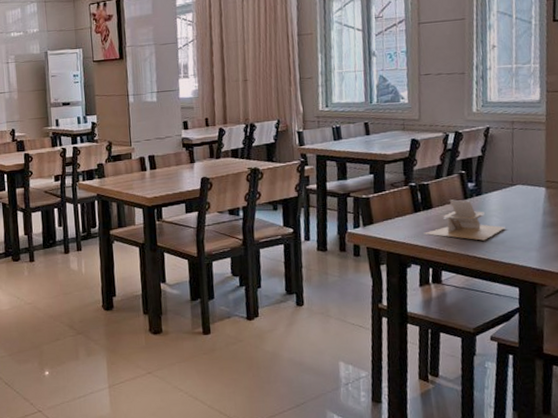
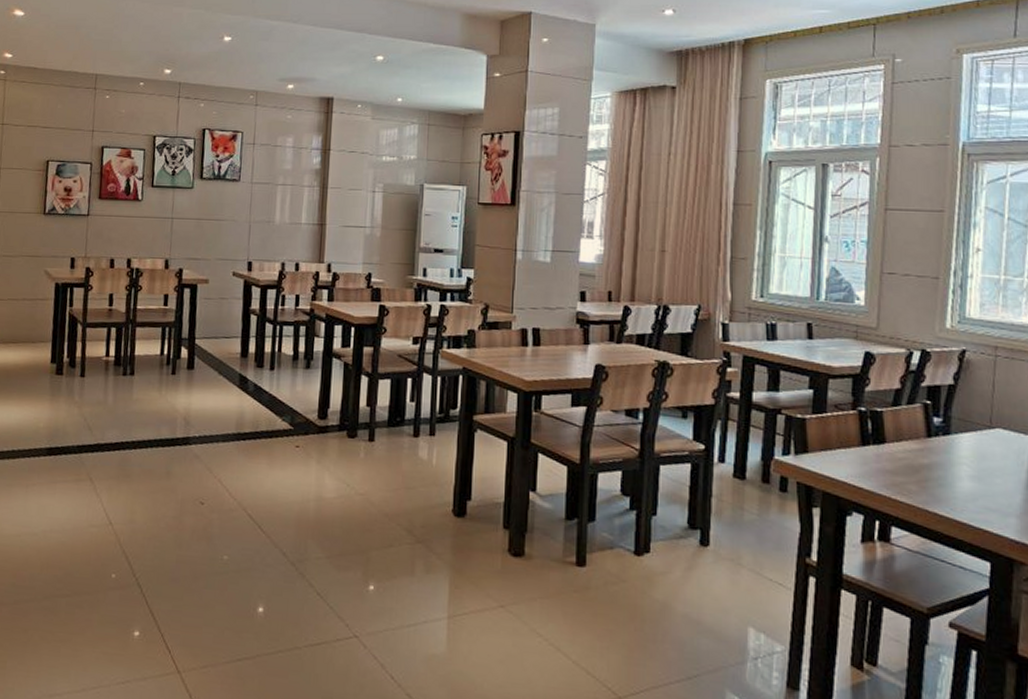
napkin holder: present [423,199,505,241] -> none [871,435,978,494]

